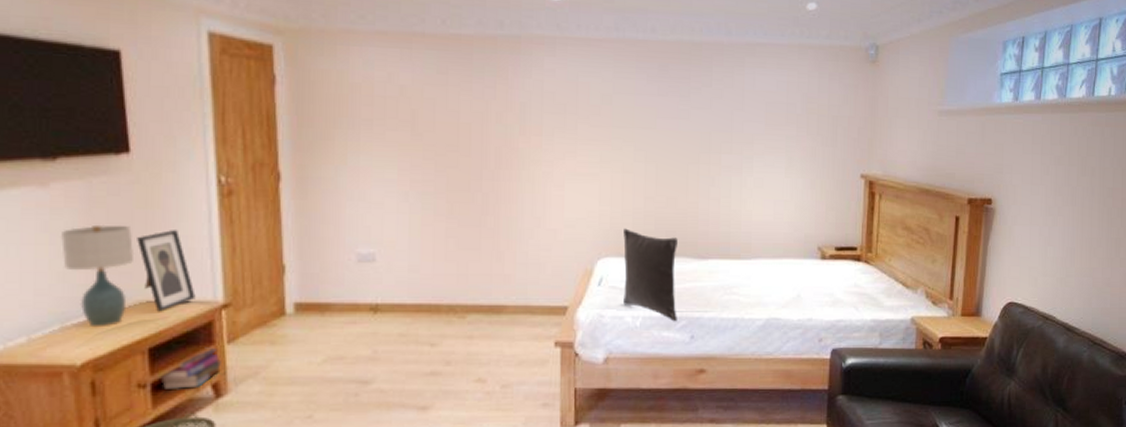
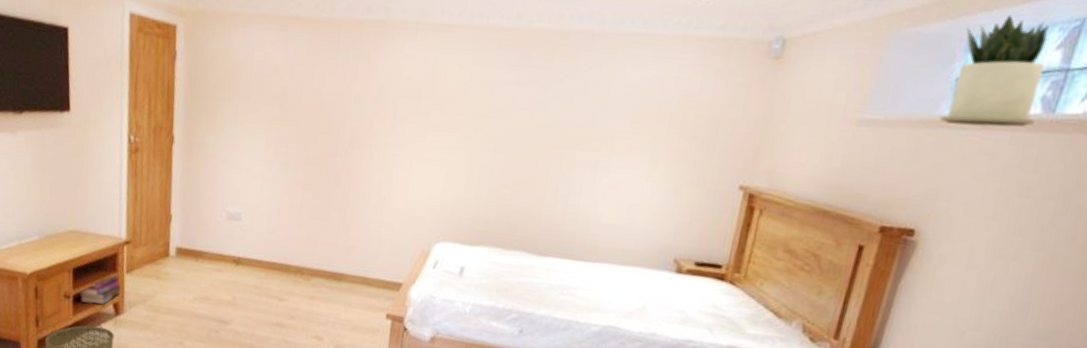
table lamp: present [60,224,135,328] -> none [21,166,69,247]
picture frame: present [137,230,196,312] -> none [70,176,107,241]
pillow: present [623,228,678,322] -> none [455,216,518,314]
planter: none [994,23,1057,112] -> present [939,14,1049,128]

